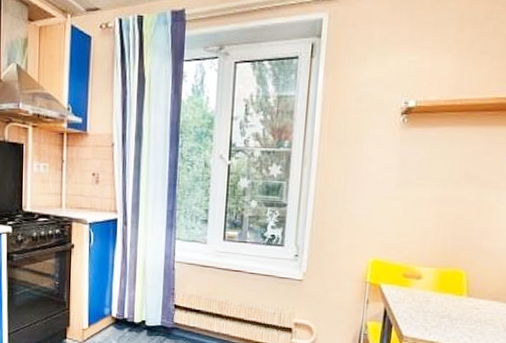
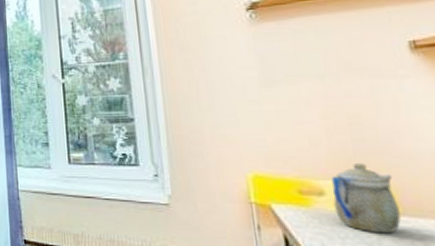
teapot: none [425,255,472,310] -> present [332,162,401,234]

